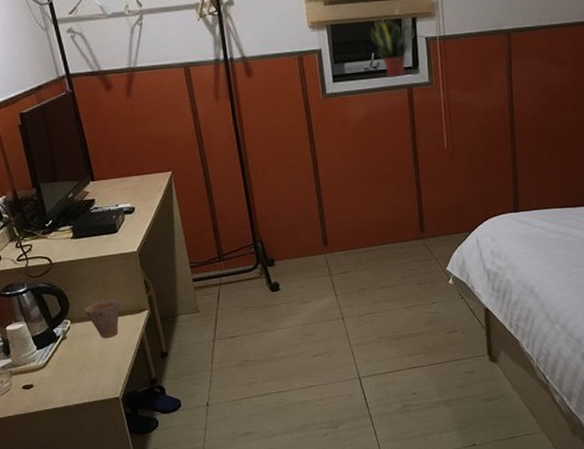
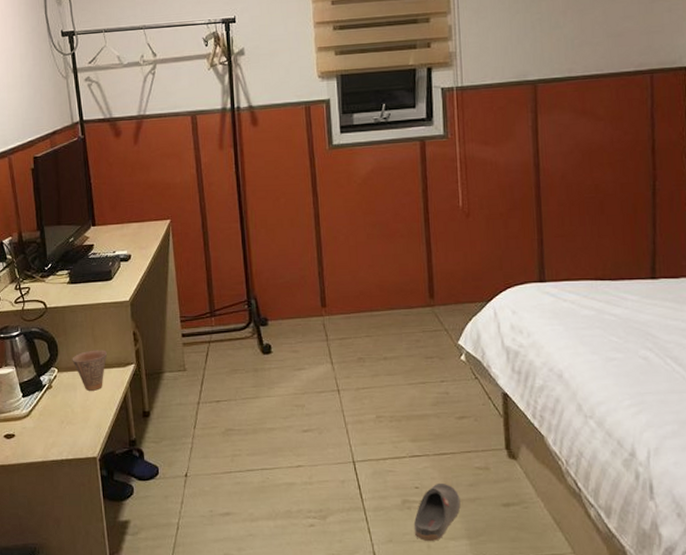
potted plant: present [370,17,415,78] -> none [381,67,430,130]
slipper: none [413,387,452,436] -> present [413,482,461,541]

